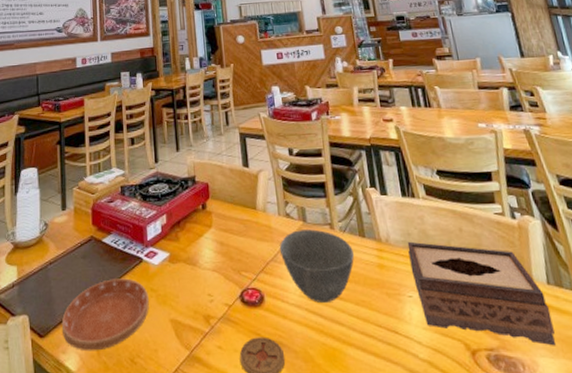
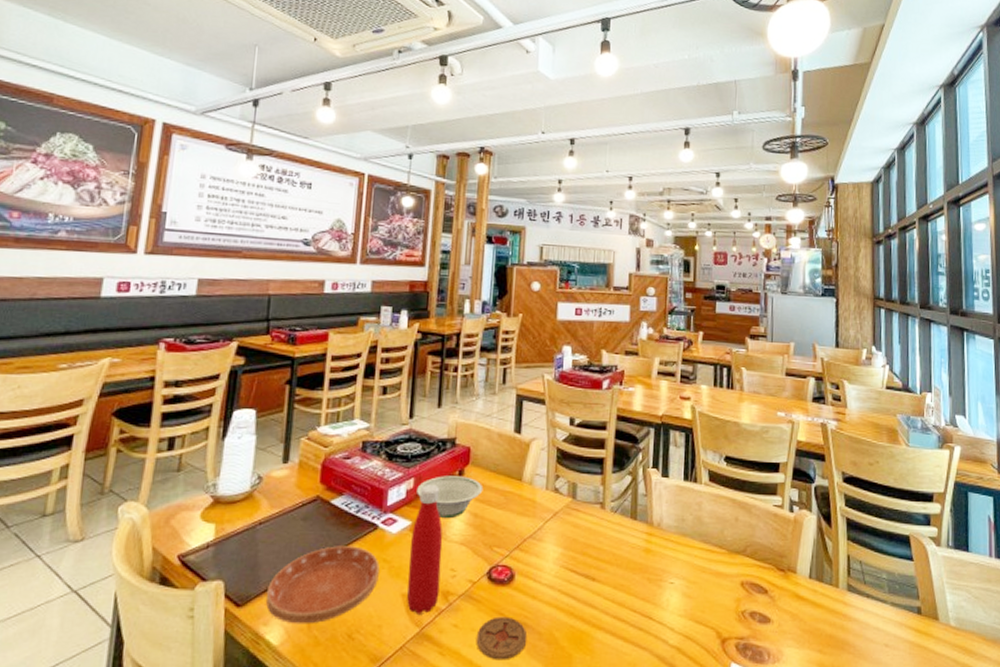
bowl: none [170,209,225,249] -> present [417,476,484,519]
bottle: none [171,218,202,338] -> present [407,484,443,614]
bowl: present [279,229,354,304] -> none [540,507,621,586]
tissue box: present [407,241,556,346] -> none [678,527,806,637]

